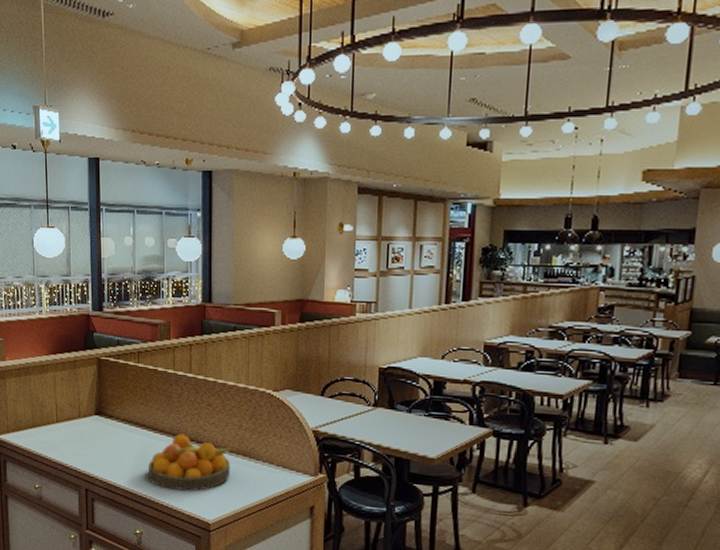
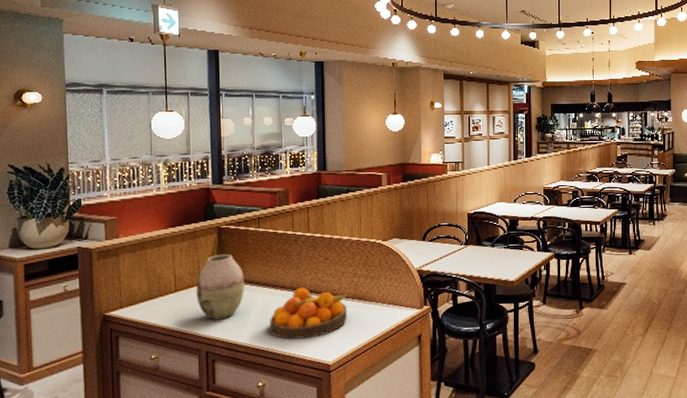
vase: none [76,387,123,458] -> present [196,253,244,320]

